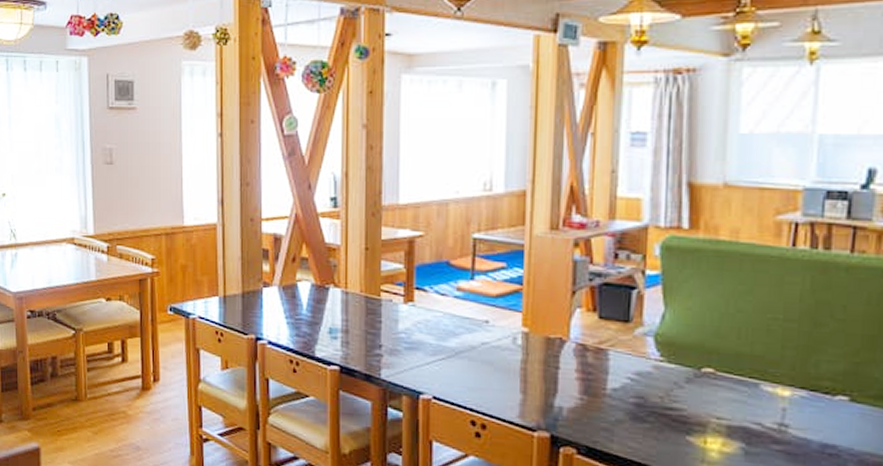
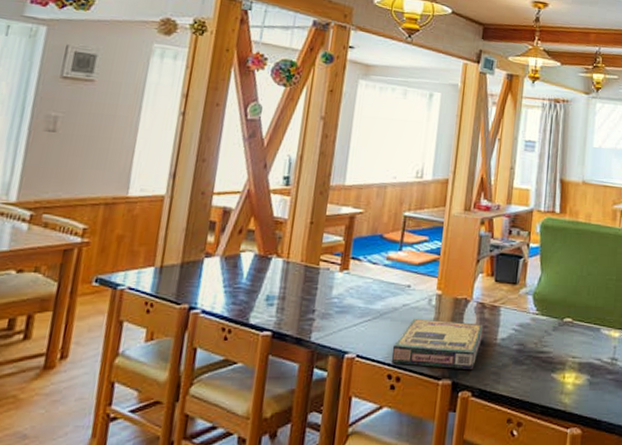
video game box: none [473,359,587,424] -> present [391,318,484,370]

